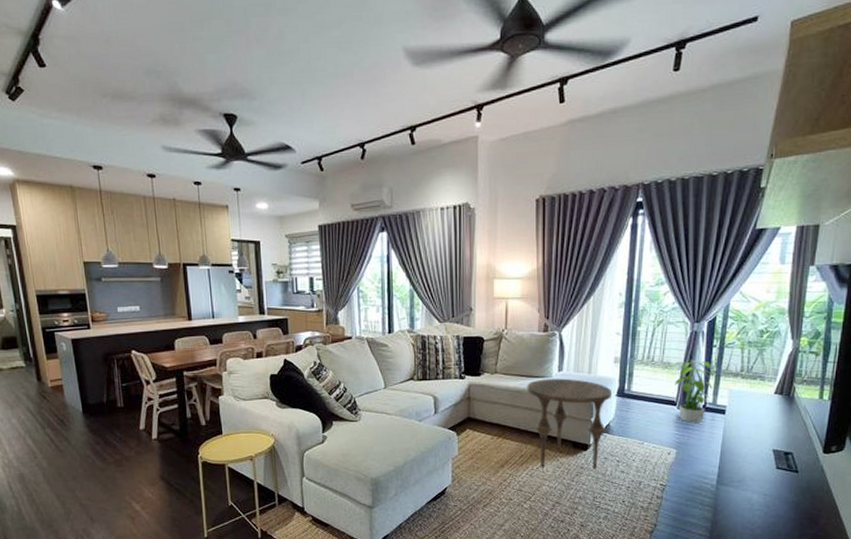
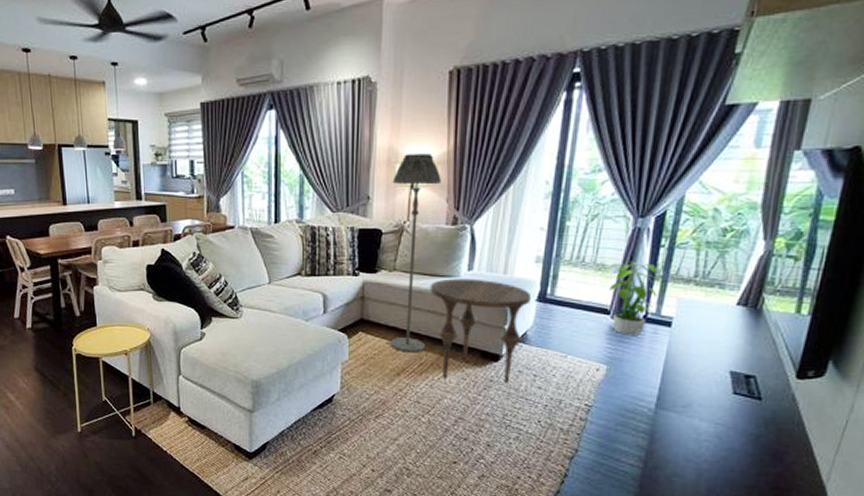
floor lamp: none [491,270,533,446] -> present [390,153,441,353]

